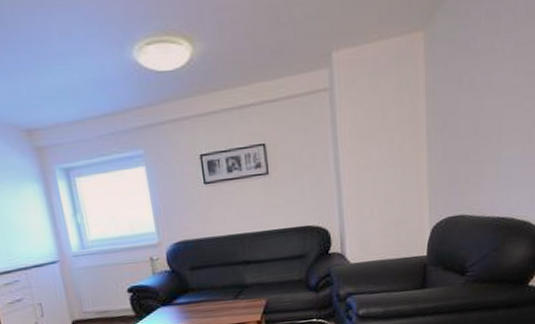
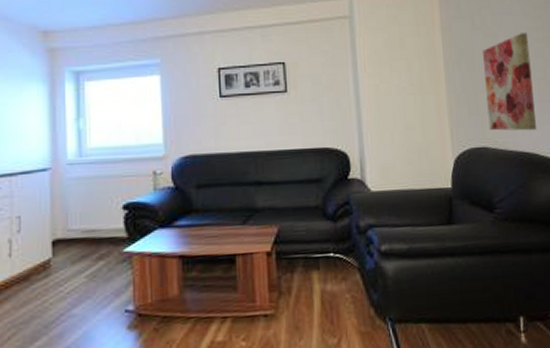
wall art: none [467,91,518,198] -> present [482,33,537,131]

